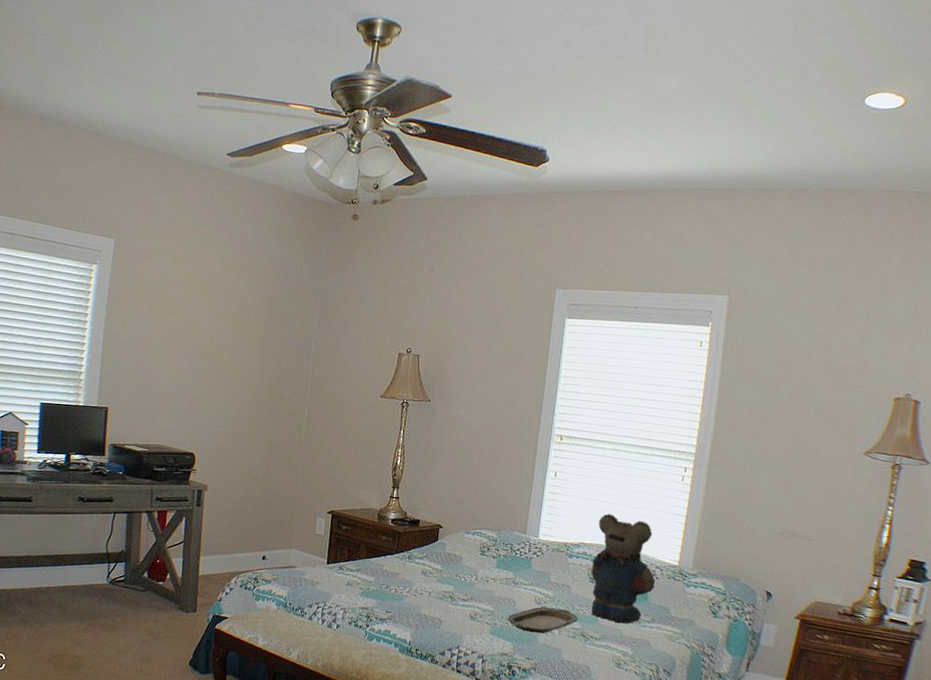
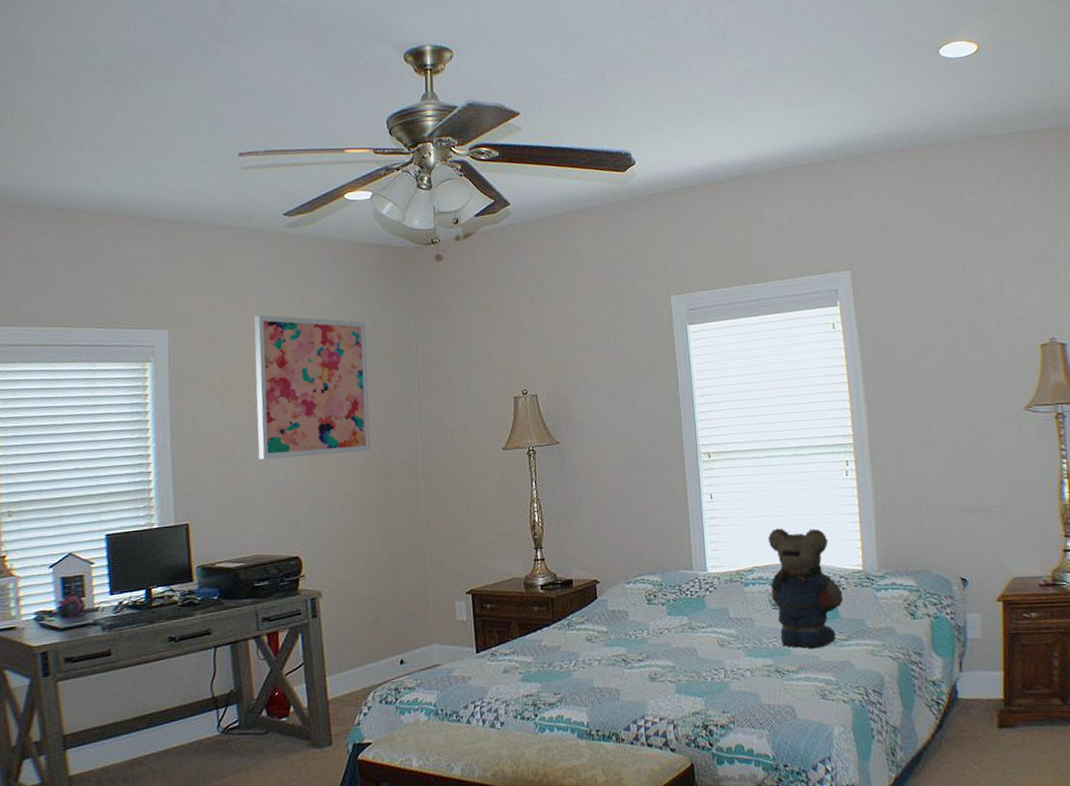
wall art: none [173,240,282,376] -> present [253,314,371,460]
serving tray: present [507,606,579,633] -> none [691,646,770,681]

